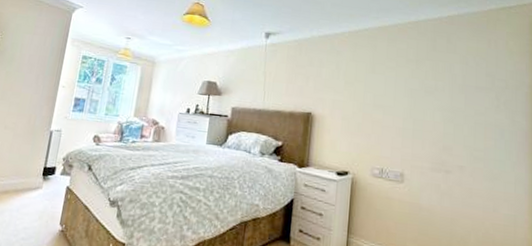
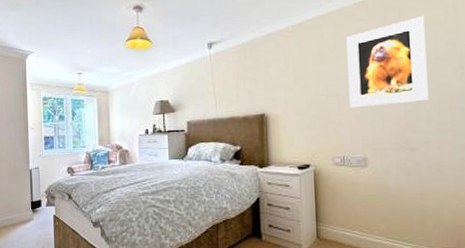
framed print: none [394,45,469,126] -> present [346,16,429,108]

